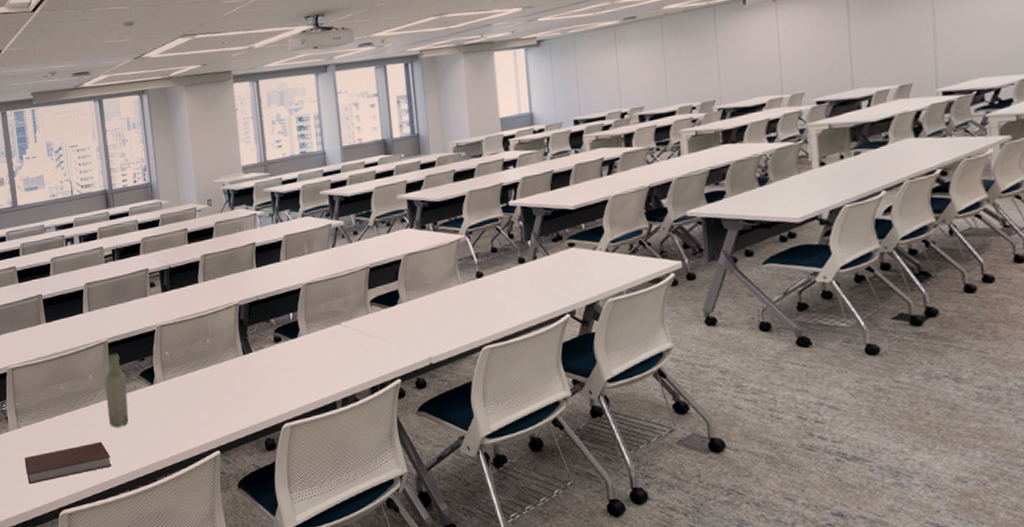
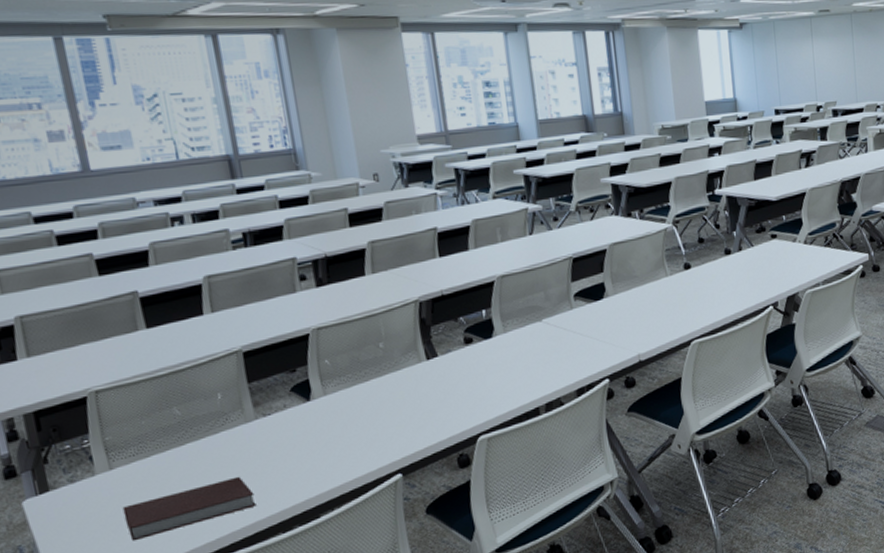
bottle: present [105,353,129,427] -> none [240,364,278,457]

